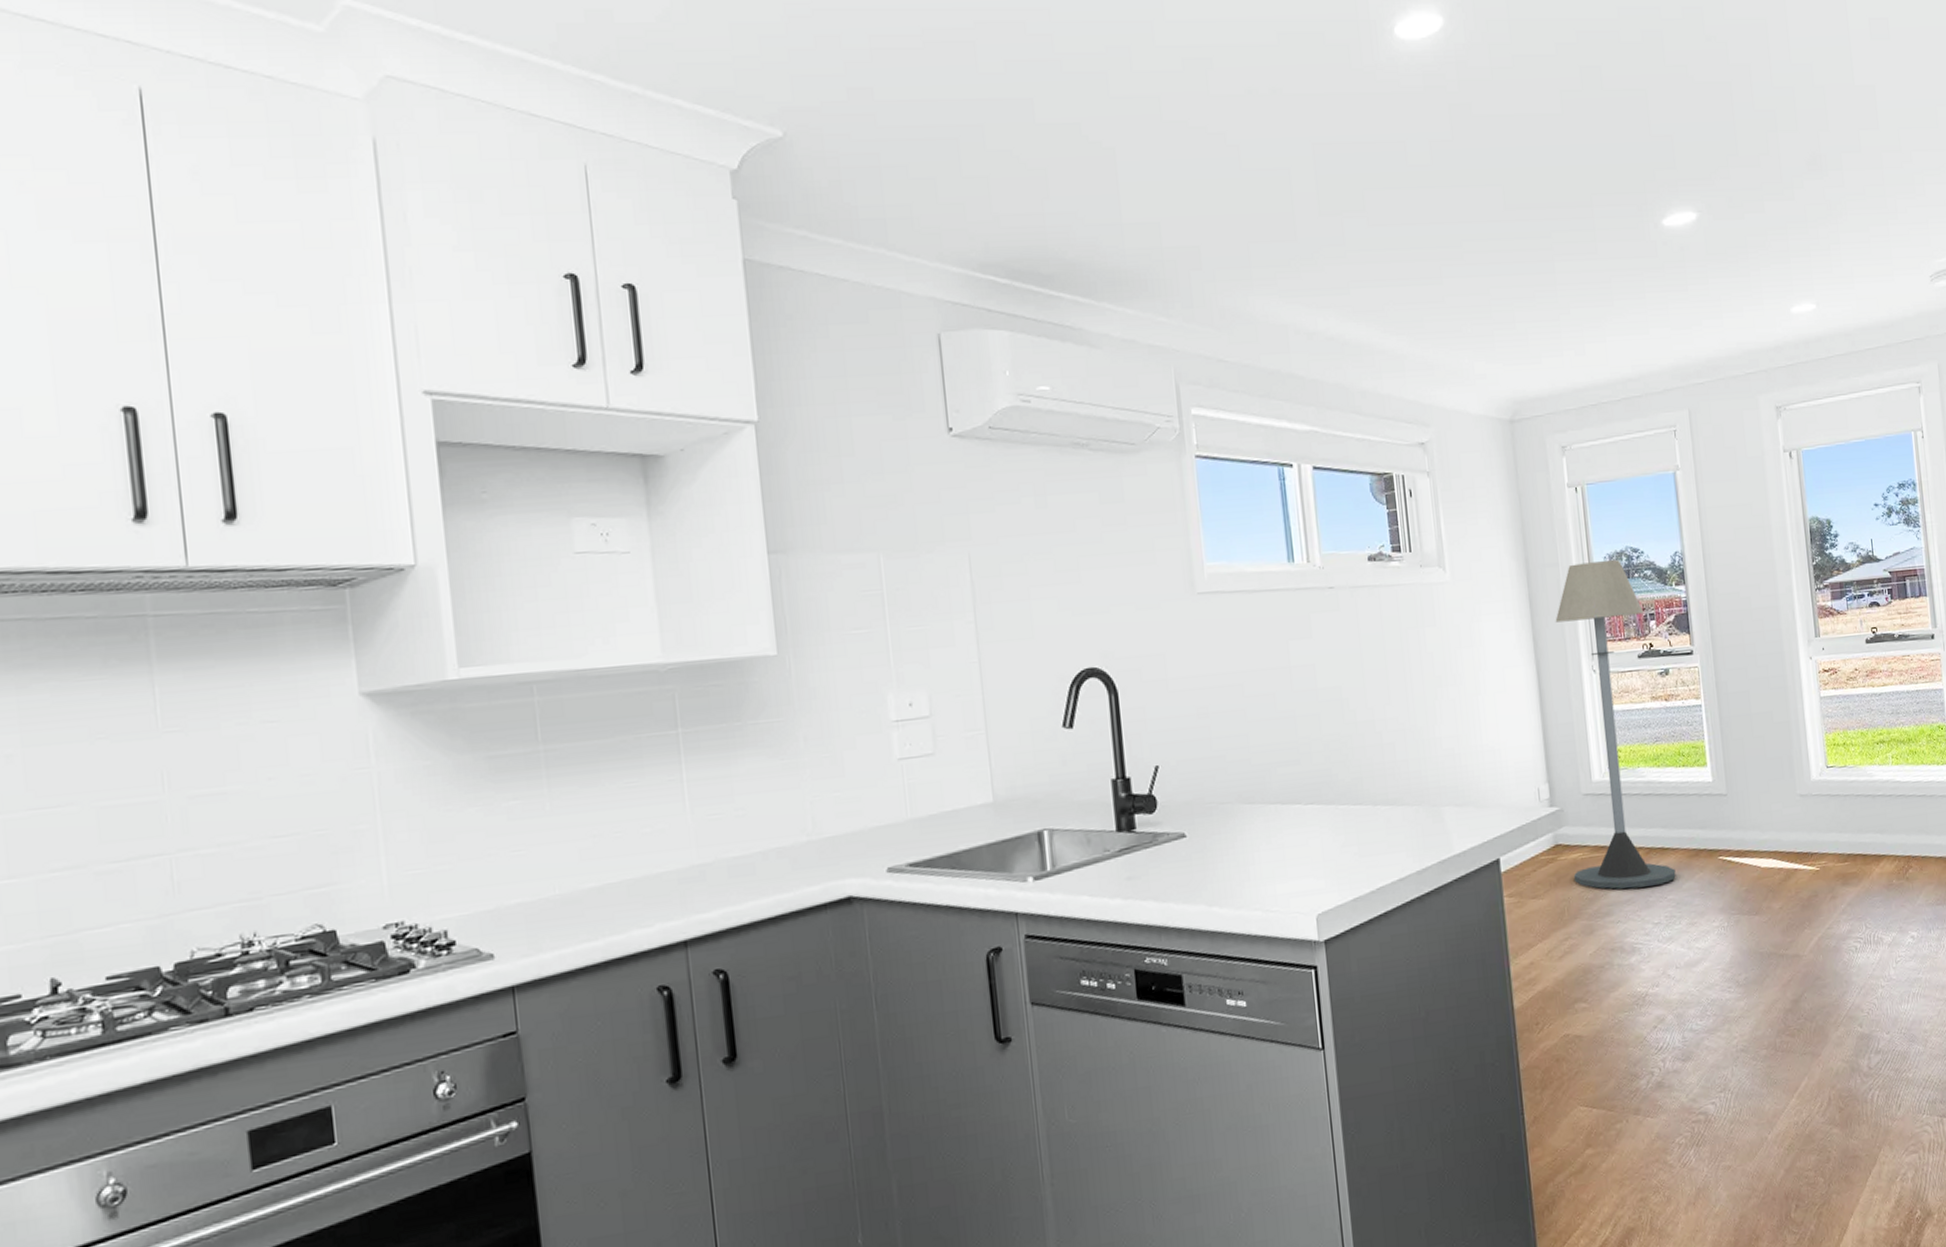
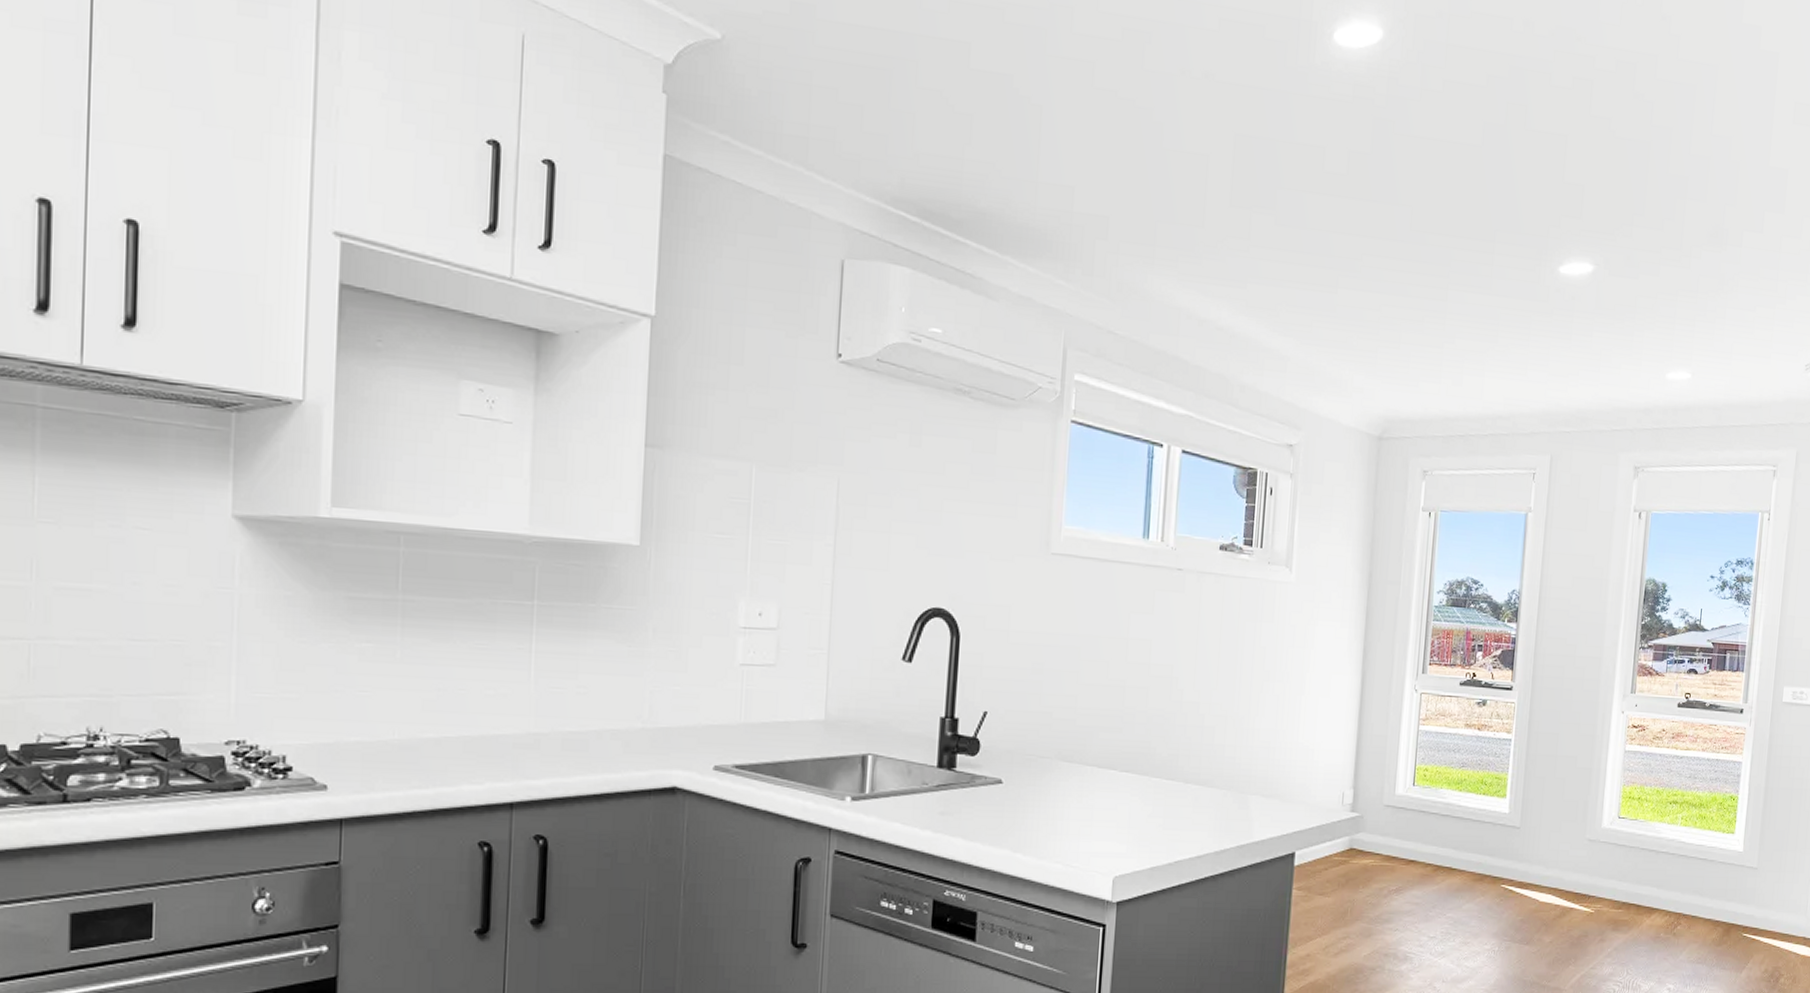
floor lamp: present [1555,560,1676,889] -> none [1361,585,1474,902]

